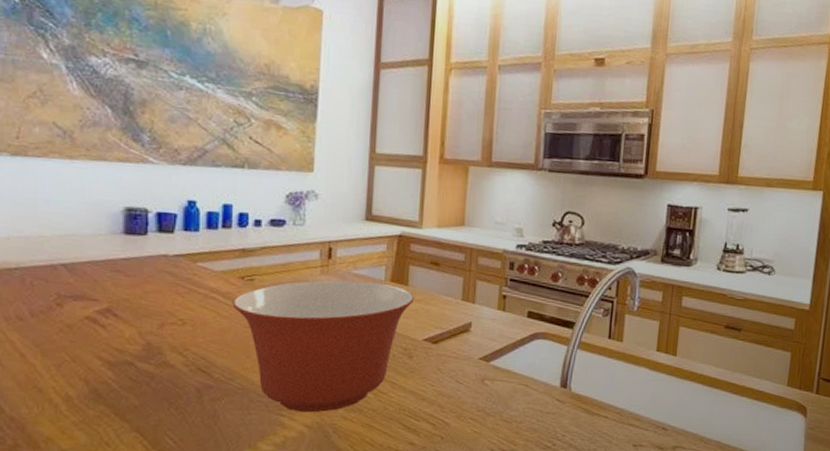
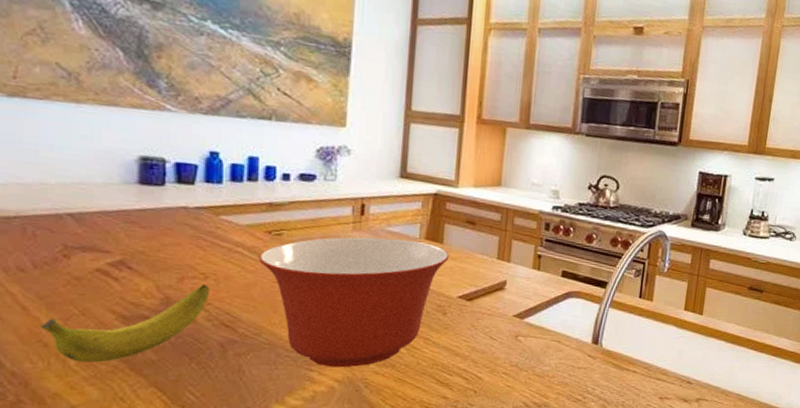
banana: none [36,330,188,408] -> present [40,284,211,363]

